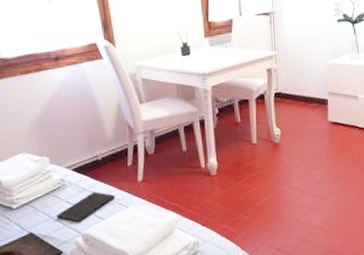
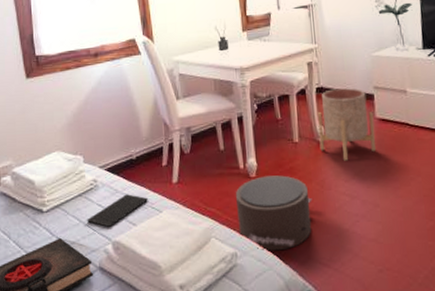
pouf: none [197,173,268,239] -> present [235,175,312,251]
planter: none [274,93,327,160] -> present [317,88,376,161]

